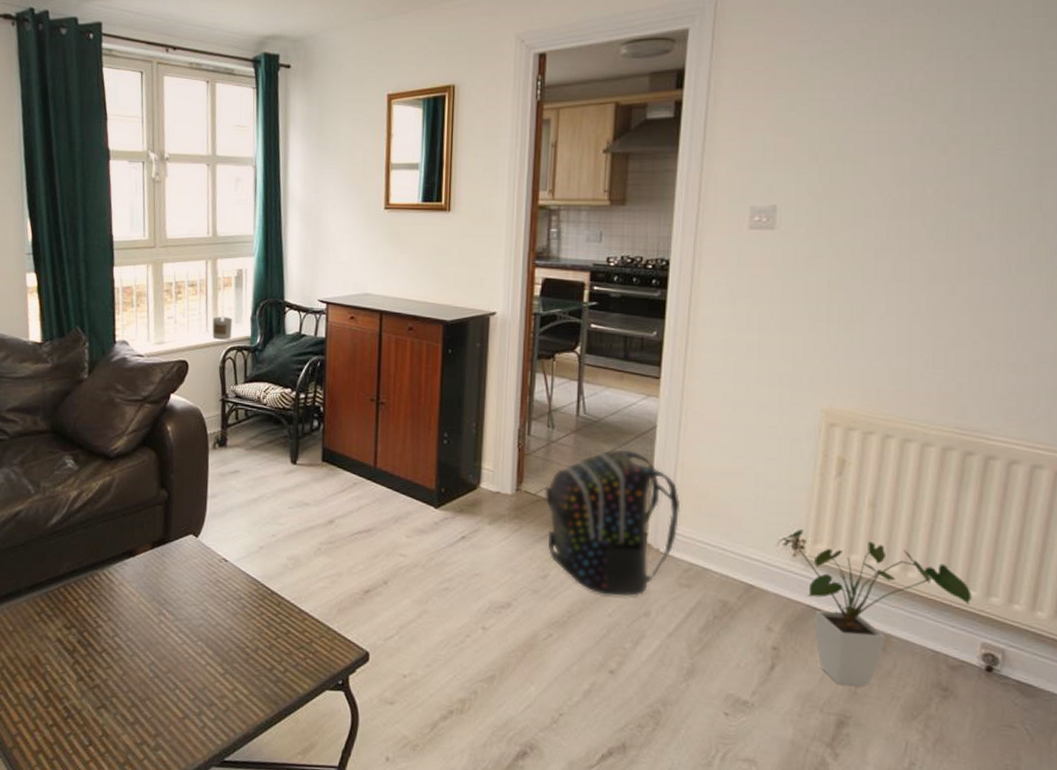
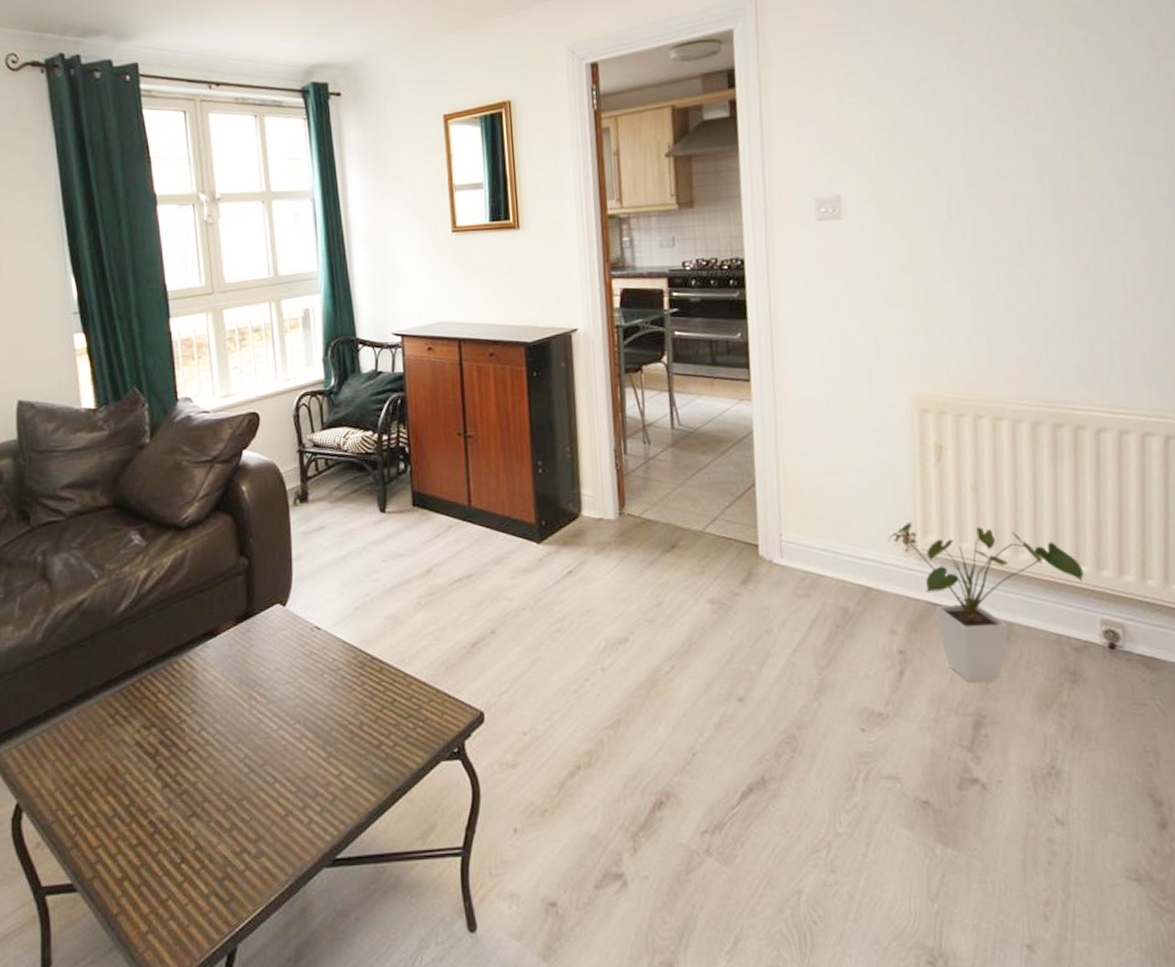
candle: present [212,314,232,340] -> none [282,358,303,386]
backpack: present [545,449,681,597] -> none [649,458,789,616]

